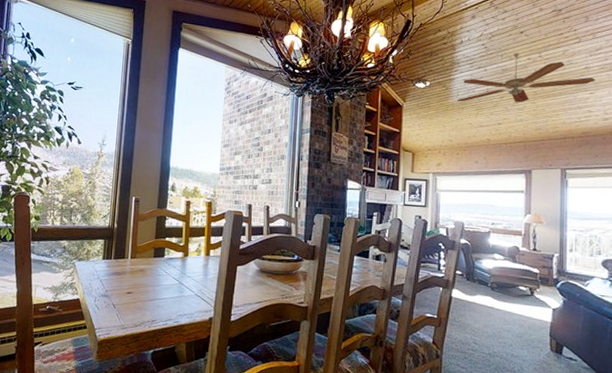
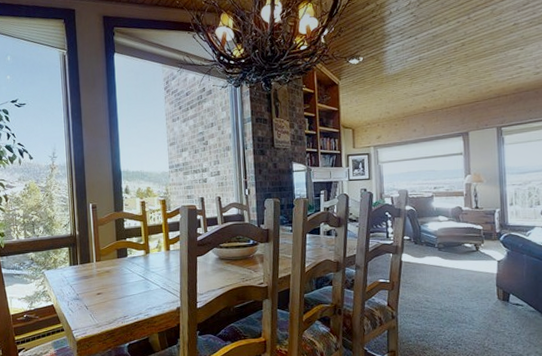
ceiling fan: present [457,53,596,103] -> none [391,17,525,74]

